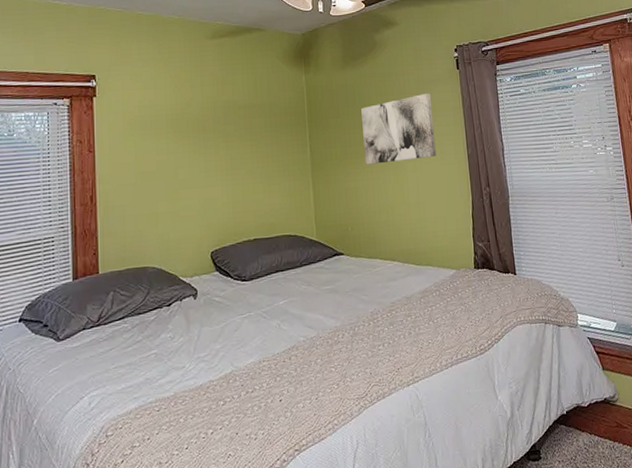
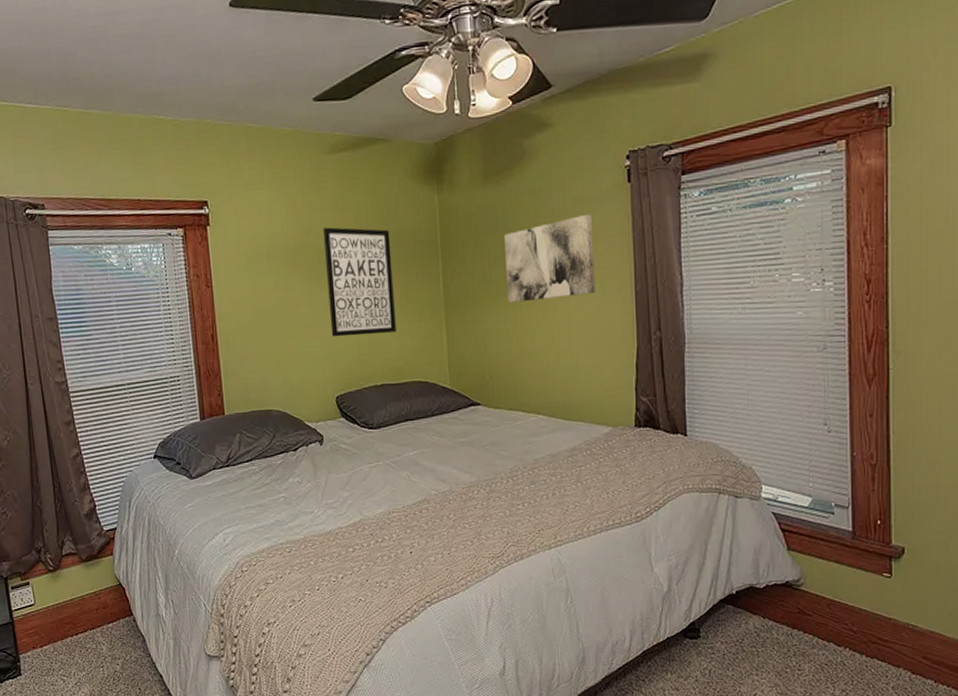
wall art: none [203,100,268,197] -> present [322,227,396,337]

